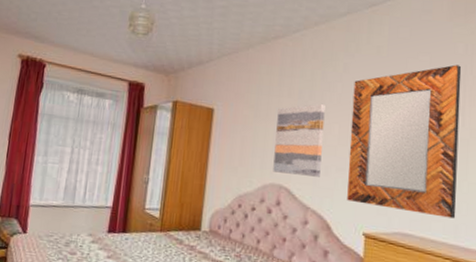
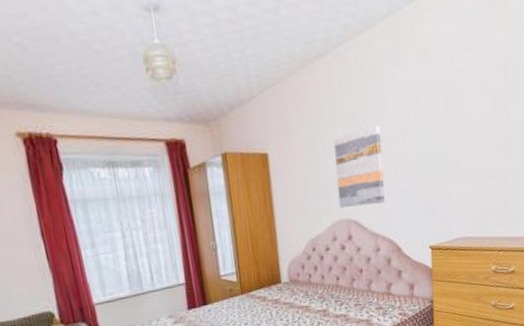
home mirror: present [347,64,462,219] -> none [404,57,506,219]

